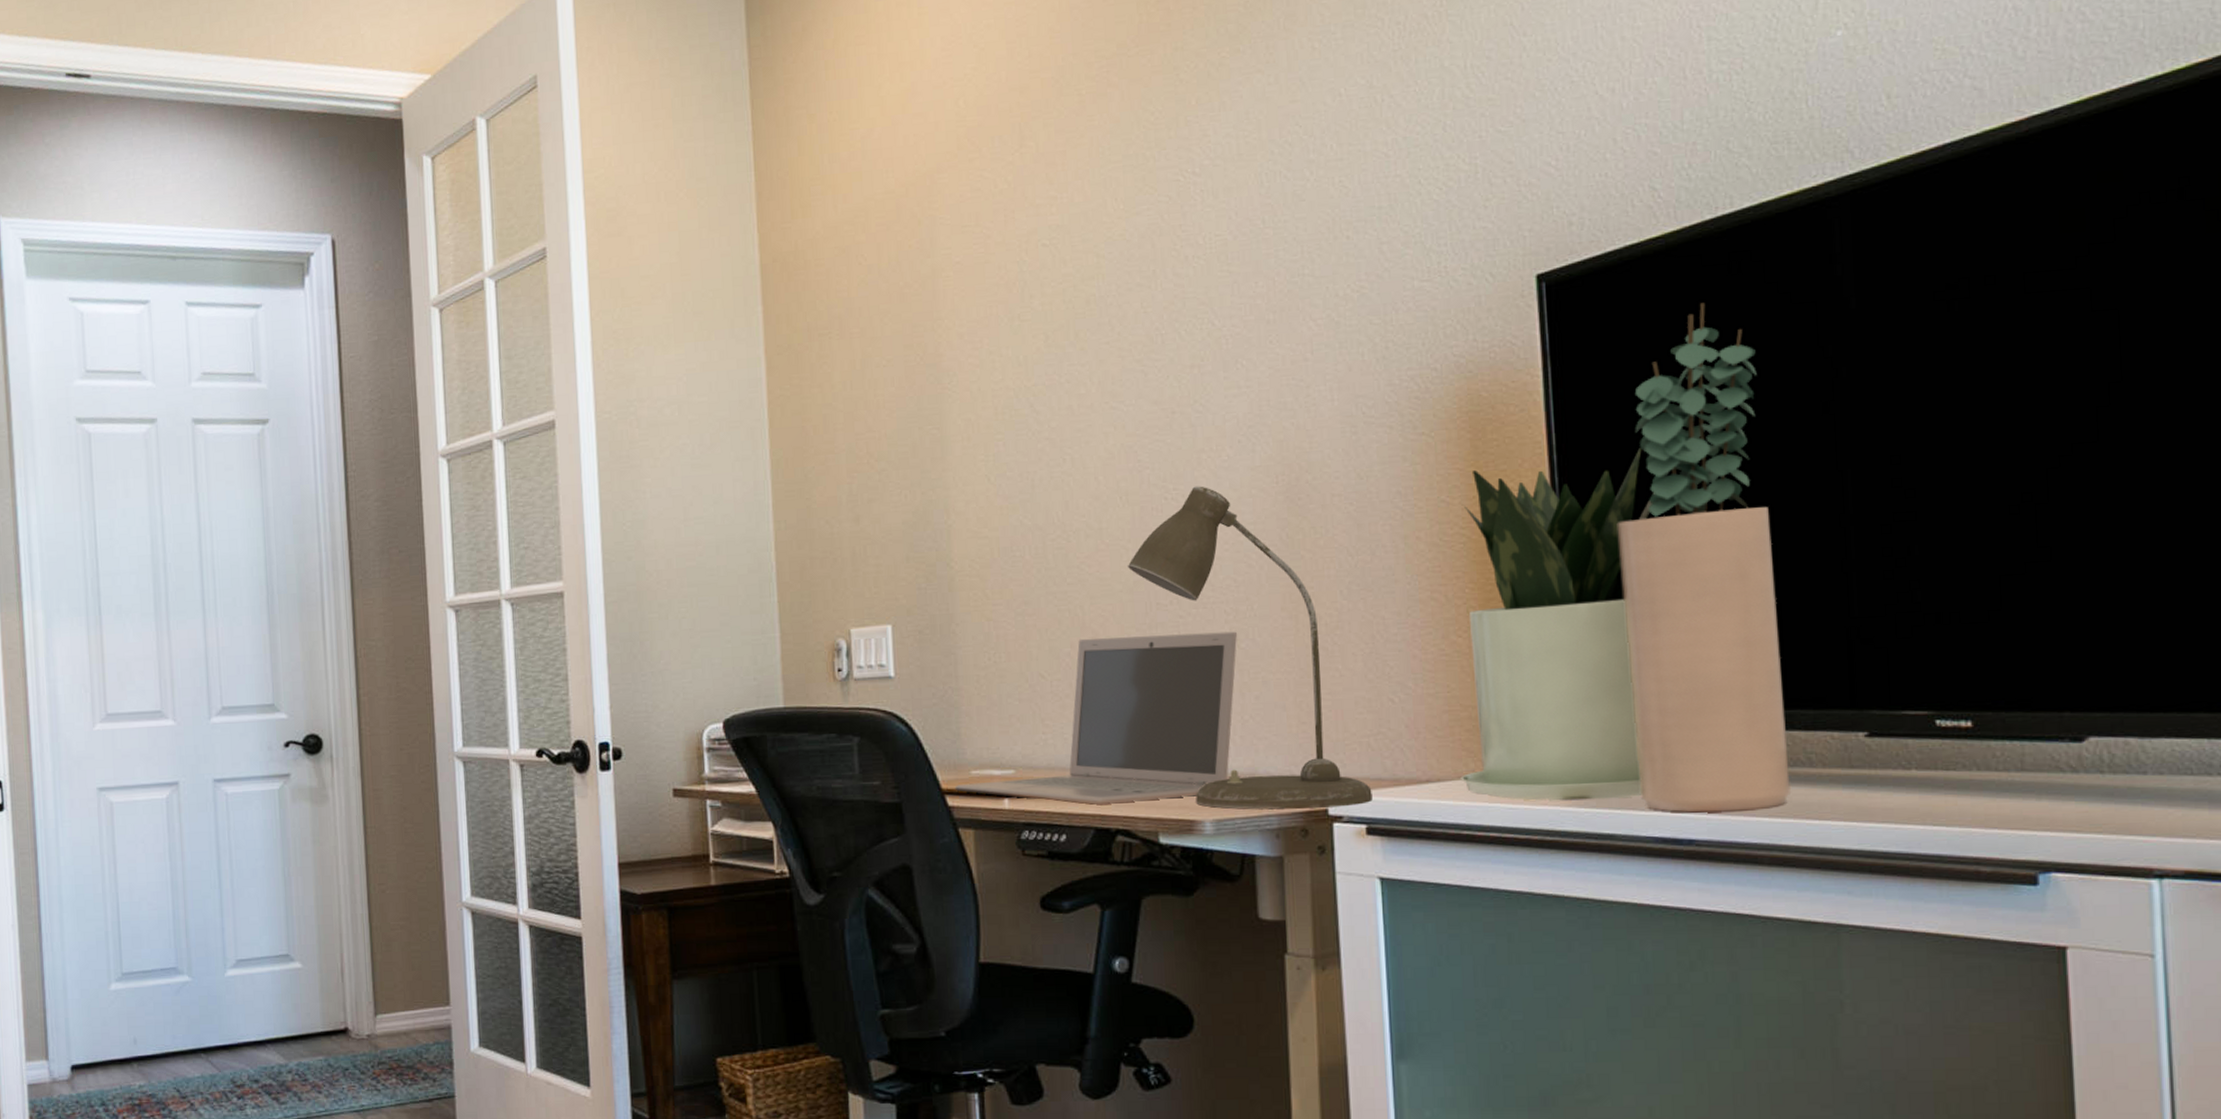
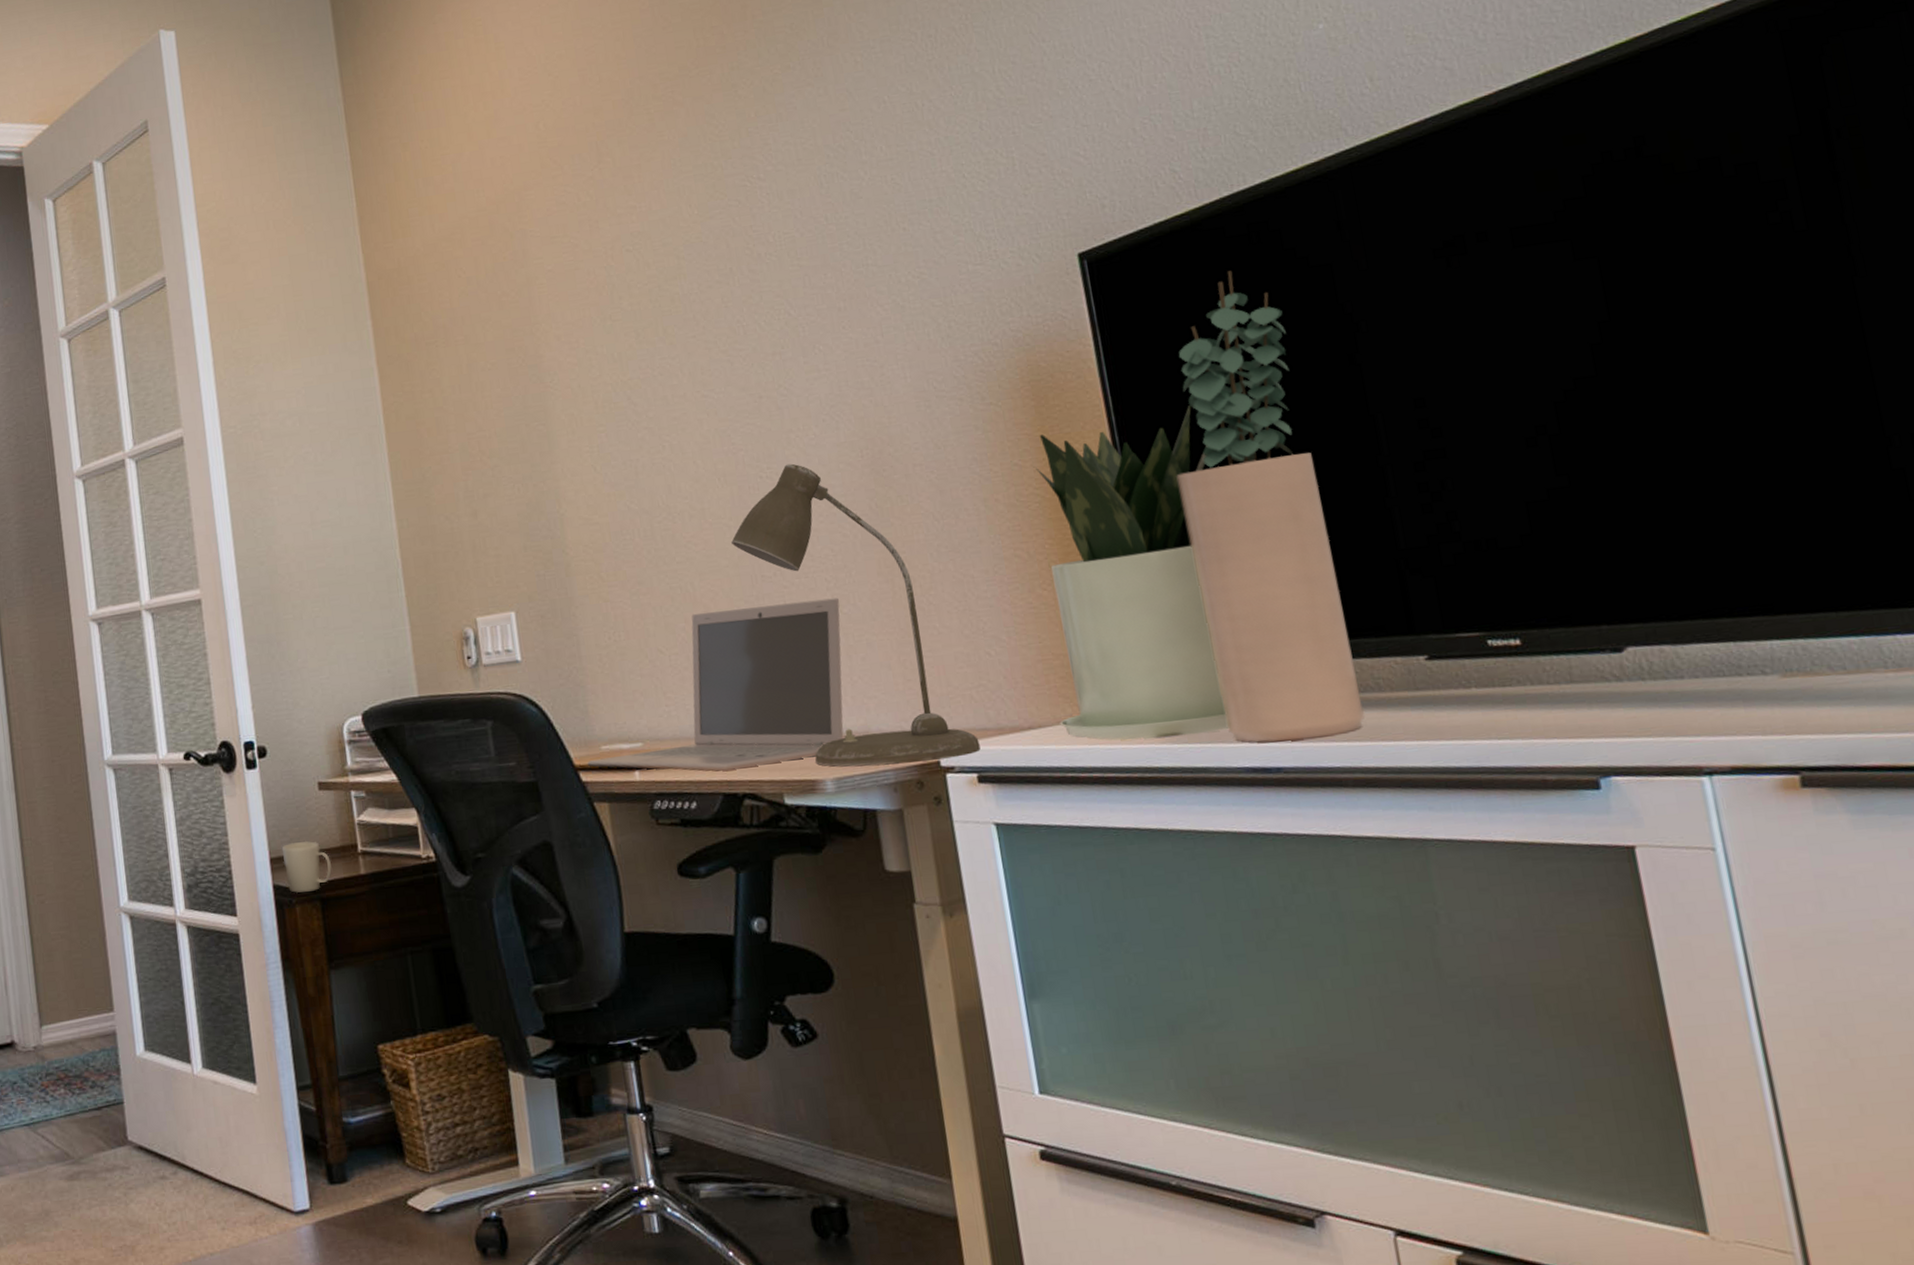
mug: none [631,847,681,901] -> present [281,840,332,894]

